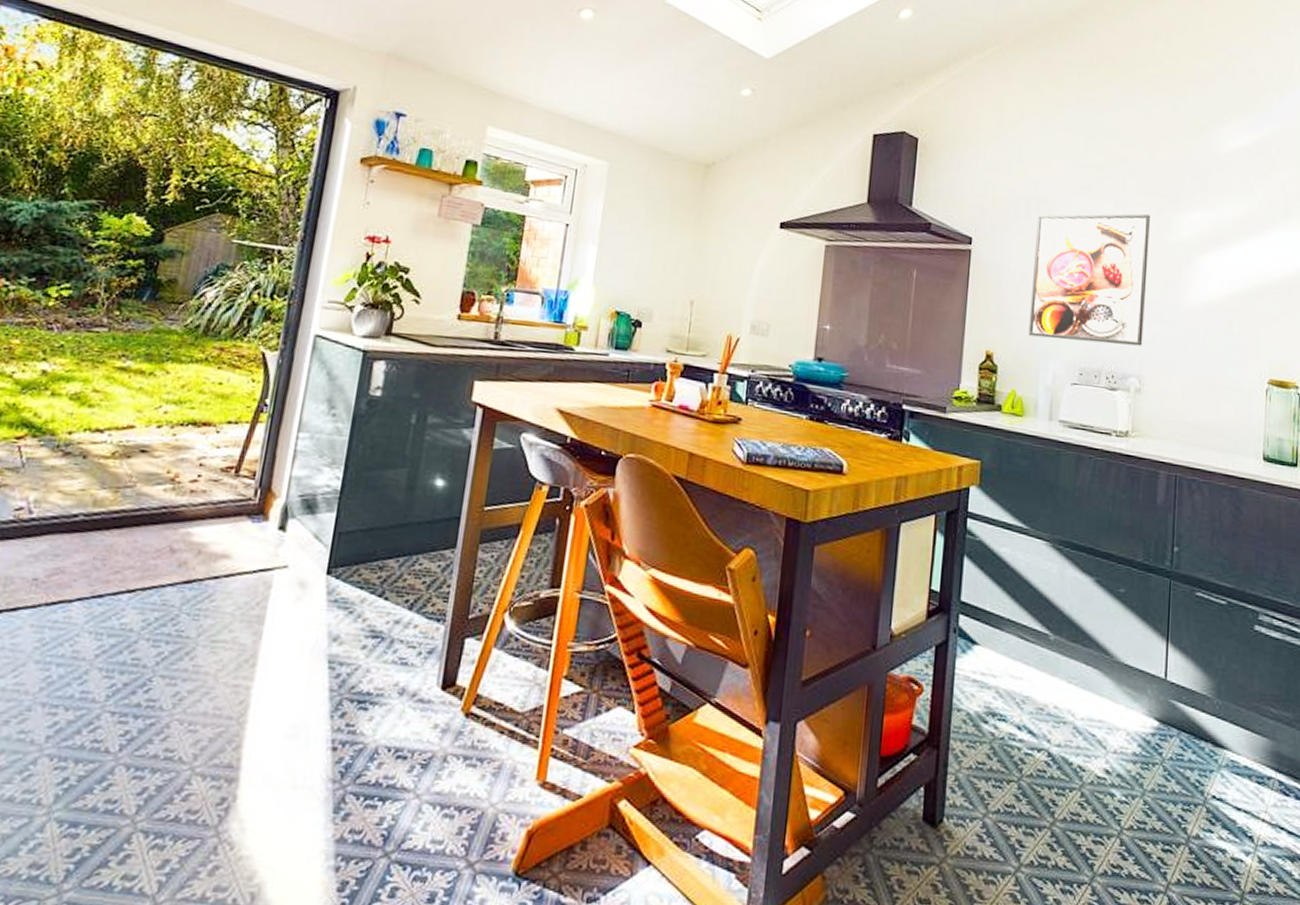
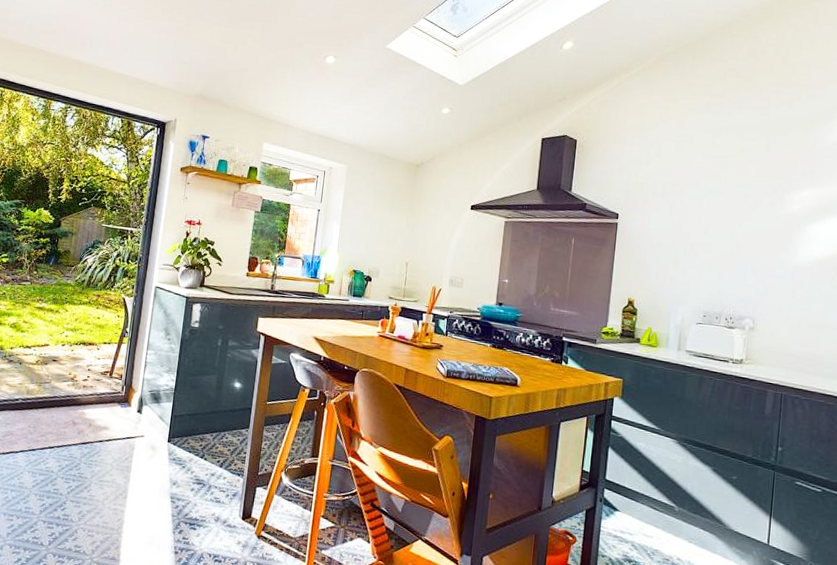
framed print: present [1028,213,1150,346] -> none [662,192,766,295]

